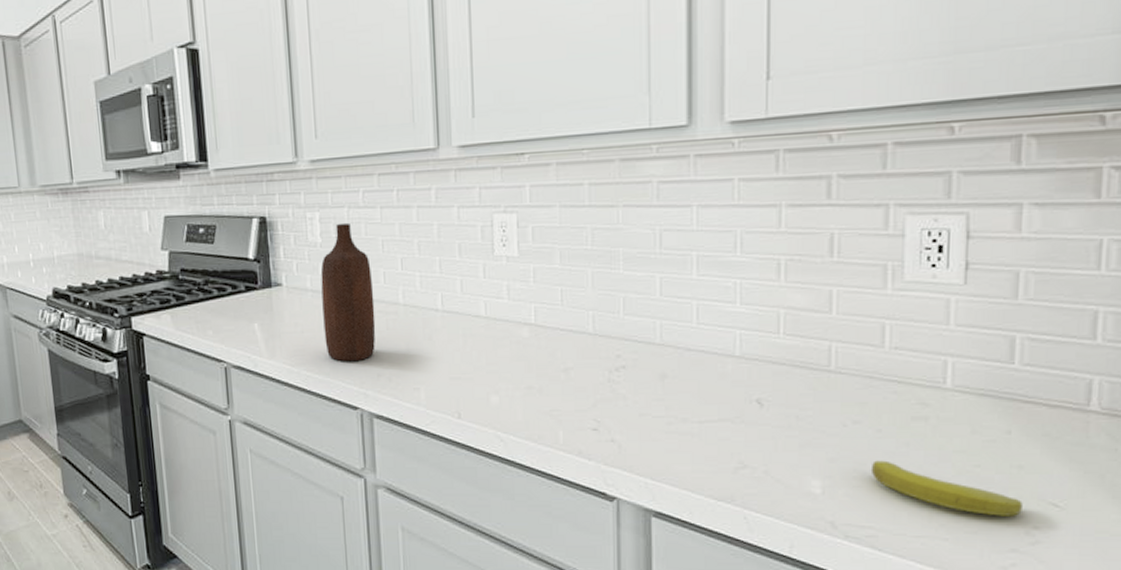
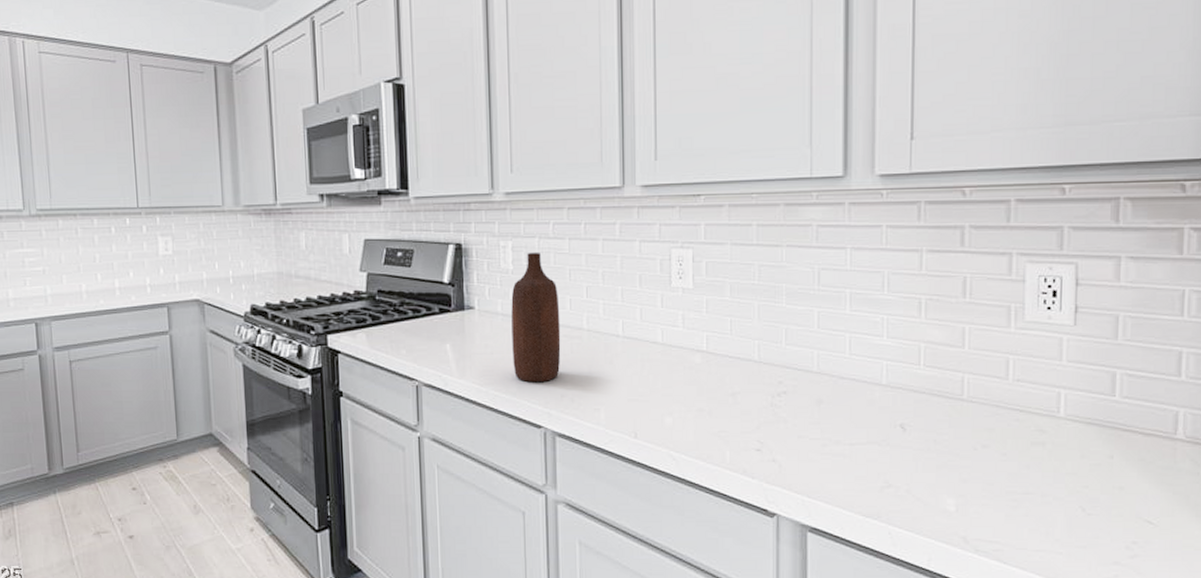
banana: present [870,460,1023,516] -> none [997,481,1123,532]

